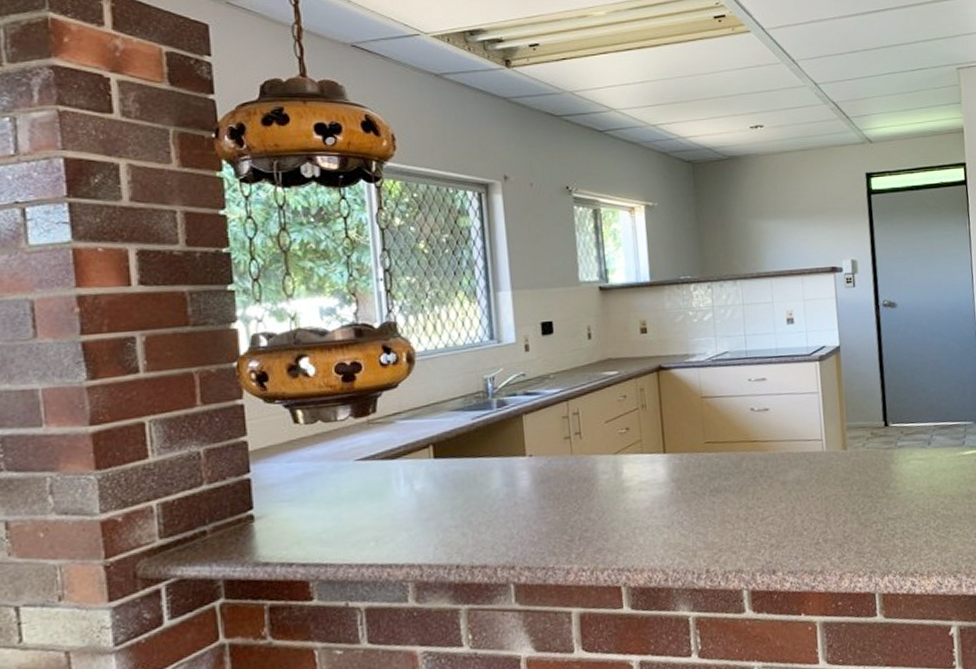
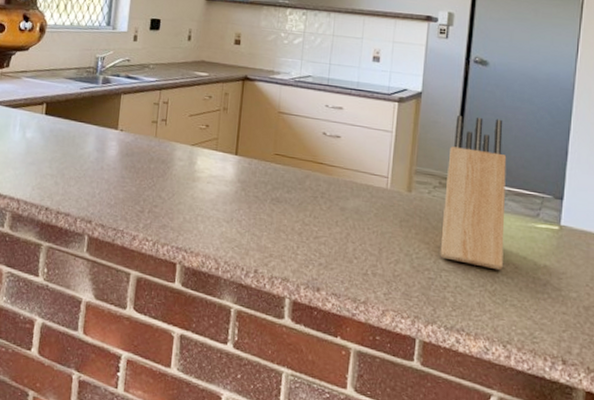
knife block: none [875,357,941,508] -> present [440,116,507,271]

